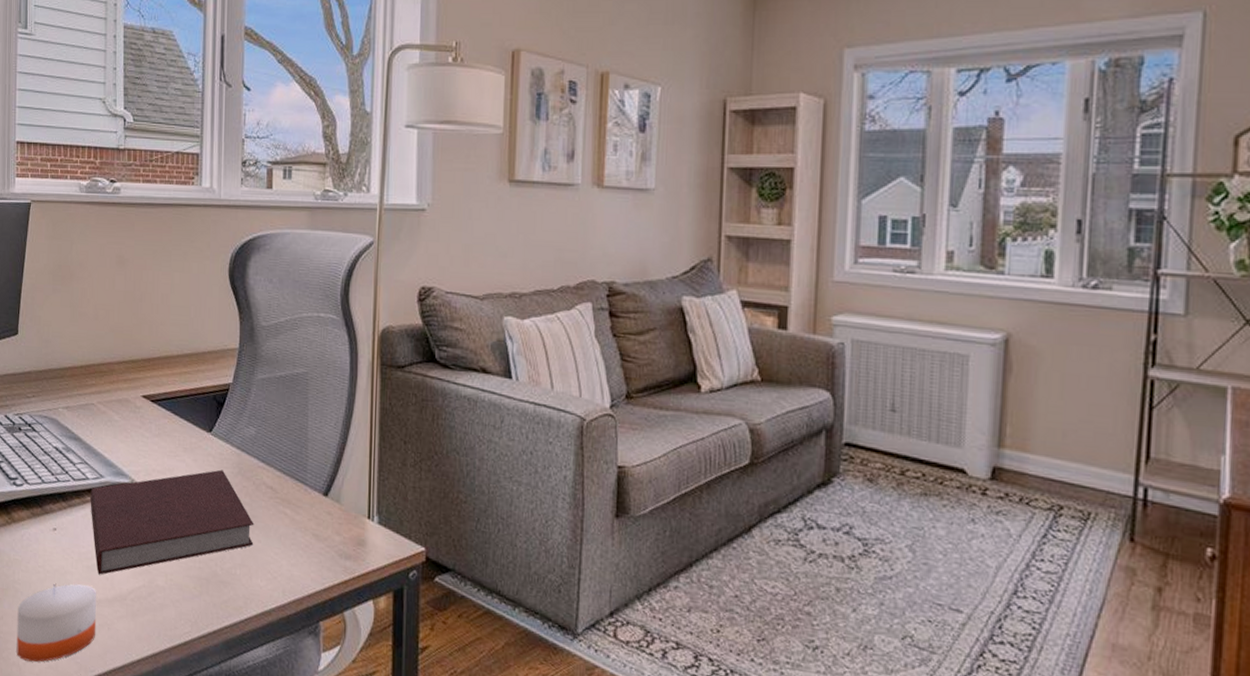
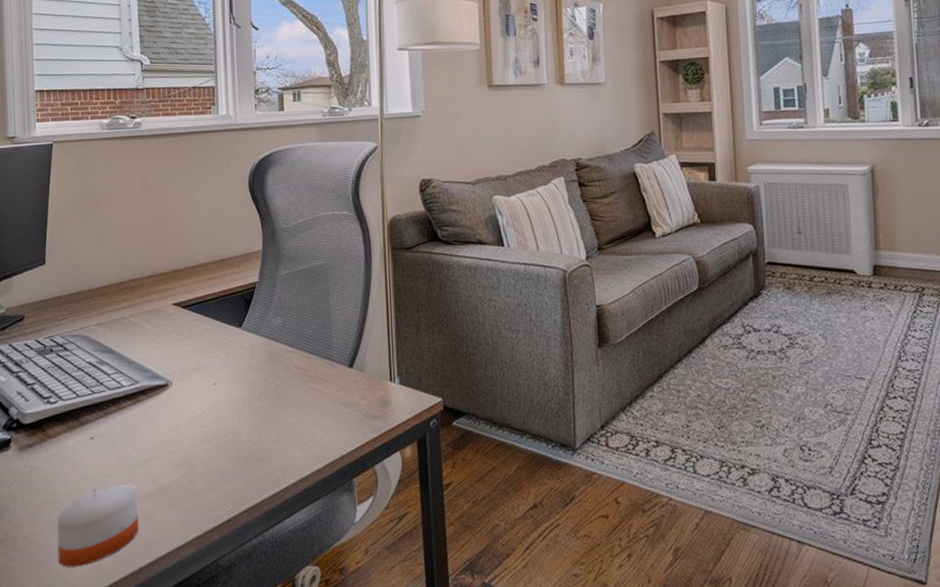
notebook: present [90,469,254,575] -> none [126,359,288,473]

